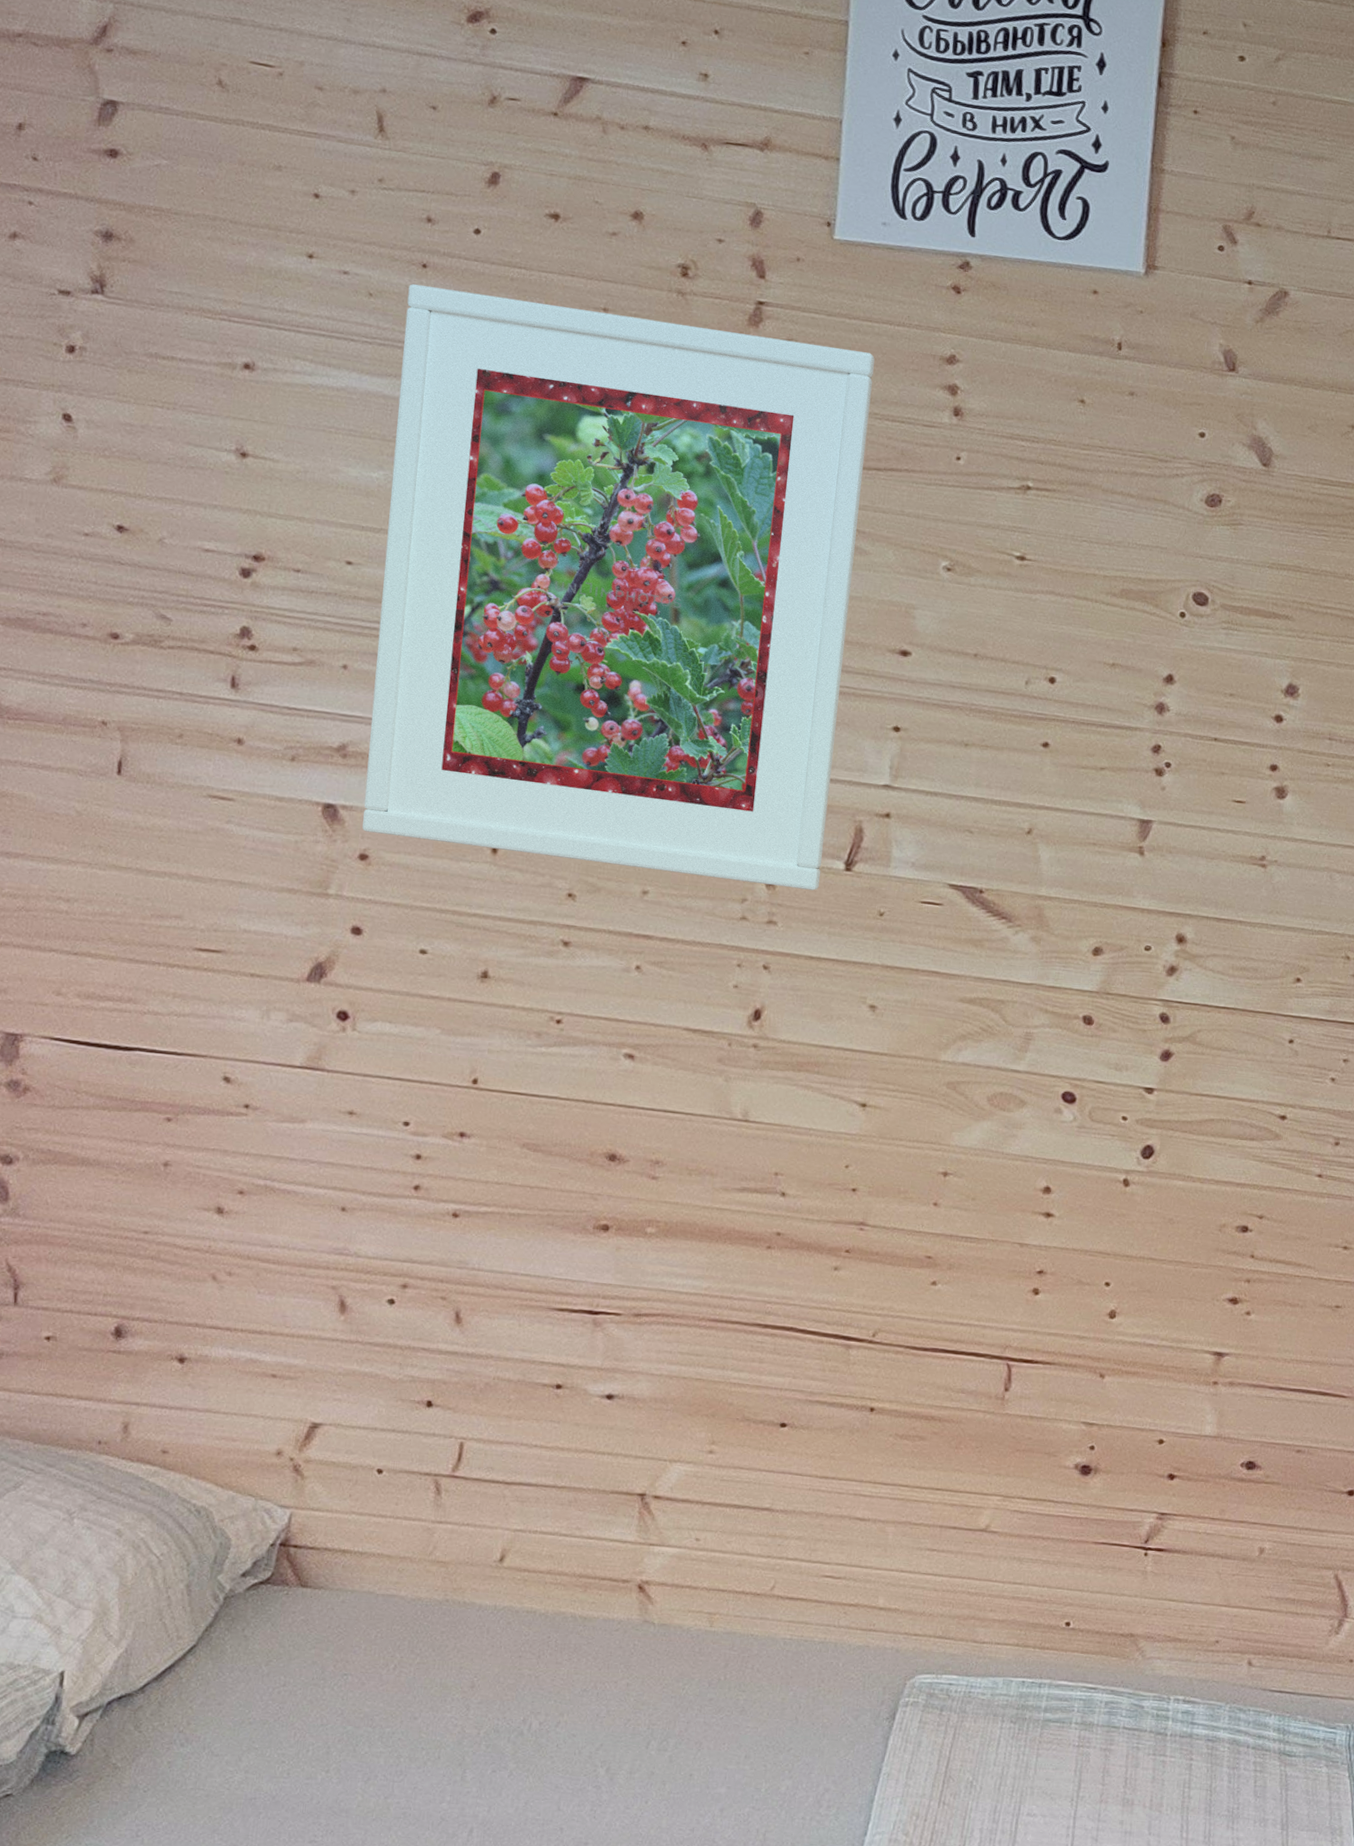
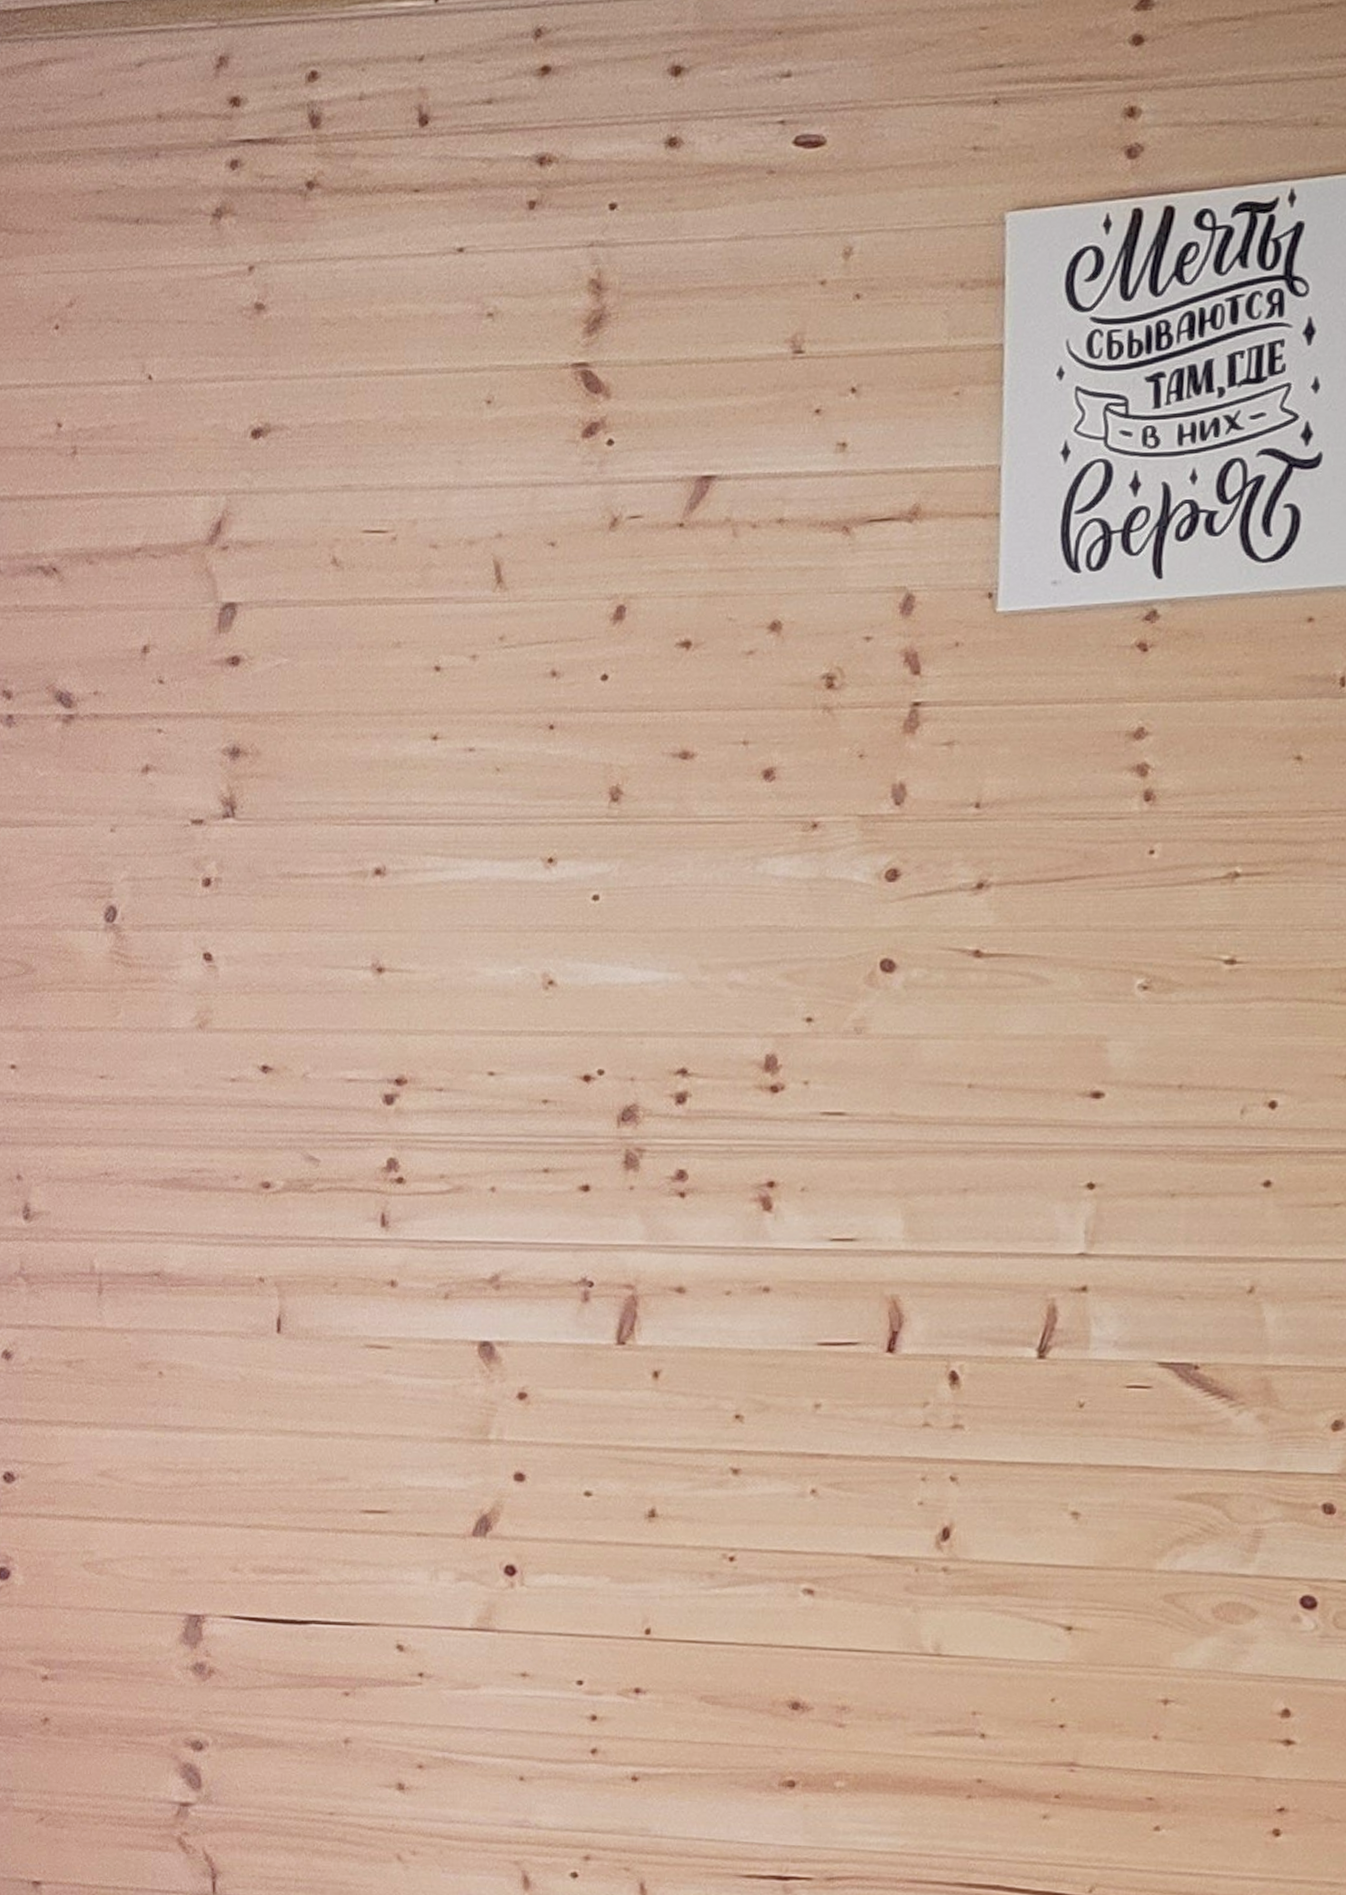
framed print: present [362,284,875,891] -> none [519,741,1049,1385]

